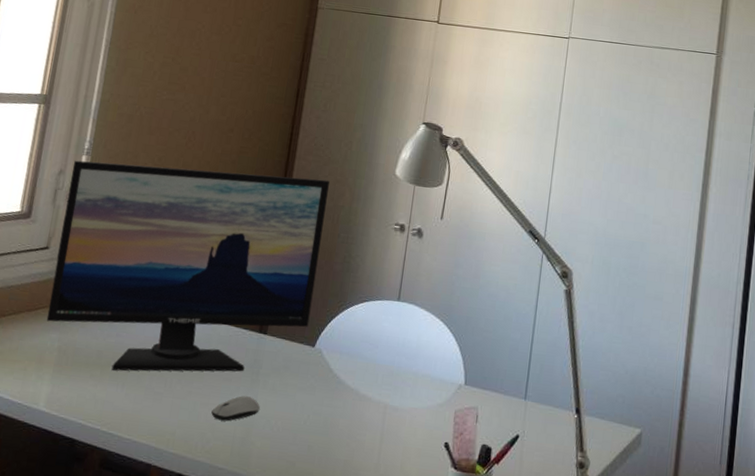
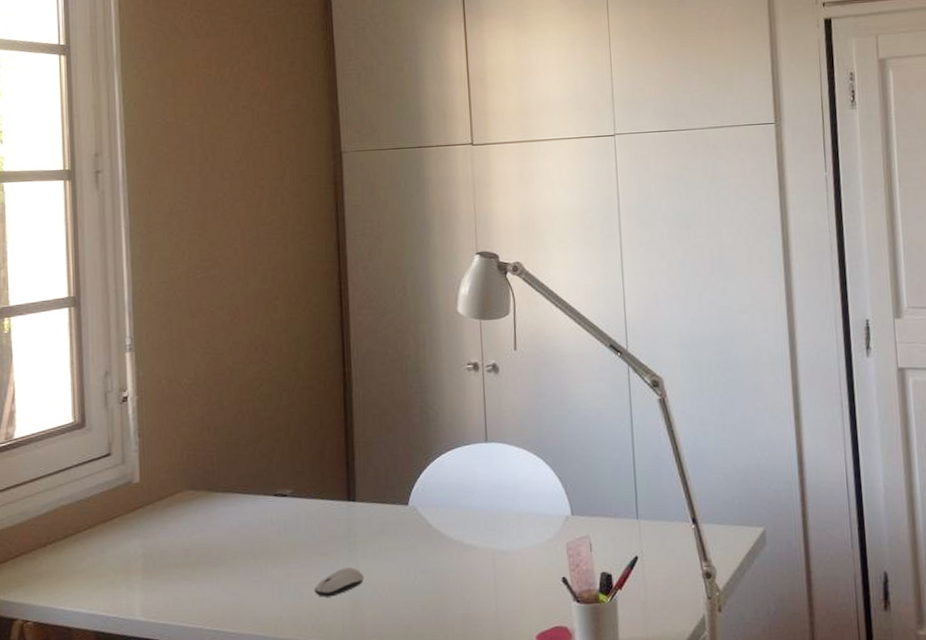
computer monitor: present [46,160,330,372] -> none [118,331,398,567]

